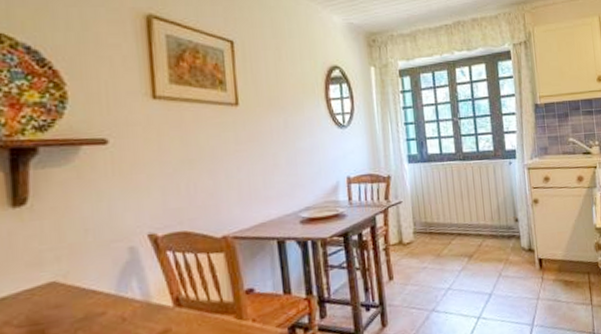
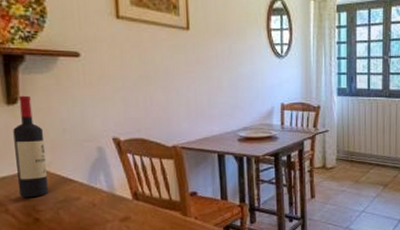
wine bottle: none [19,194,64,322] -> present [13,95,49,198]

